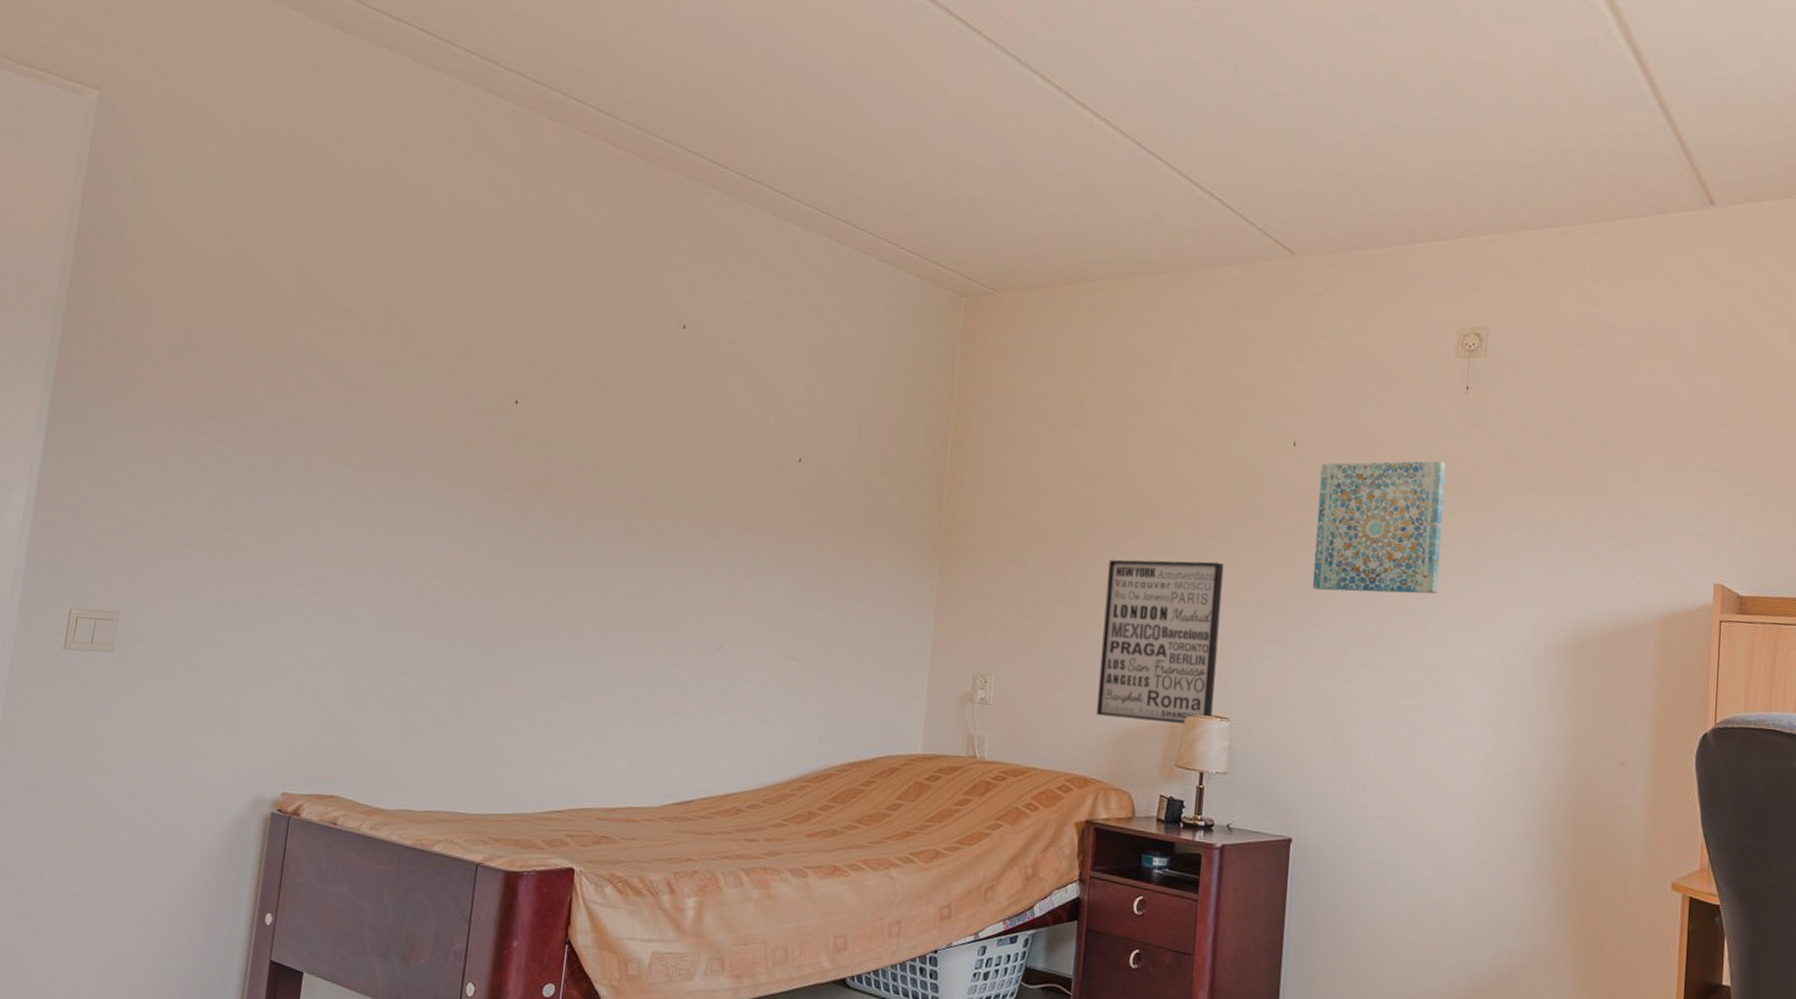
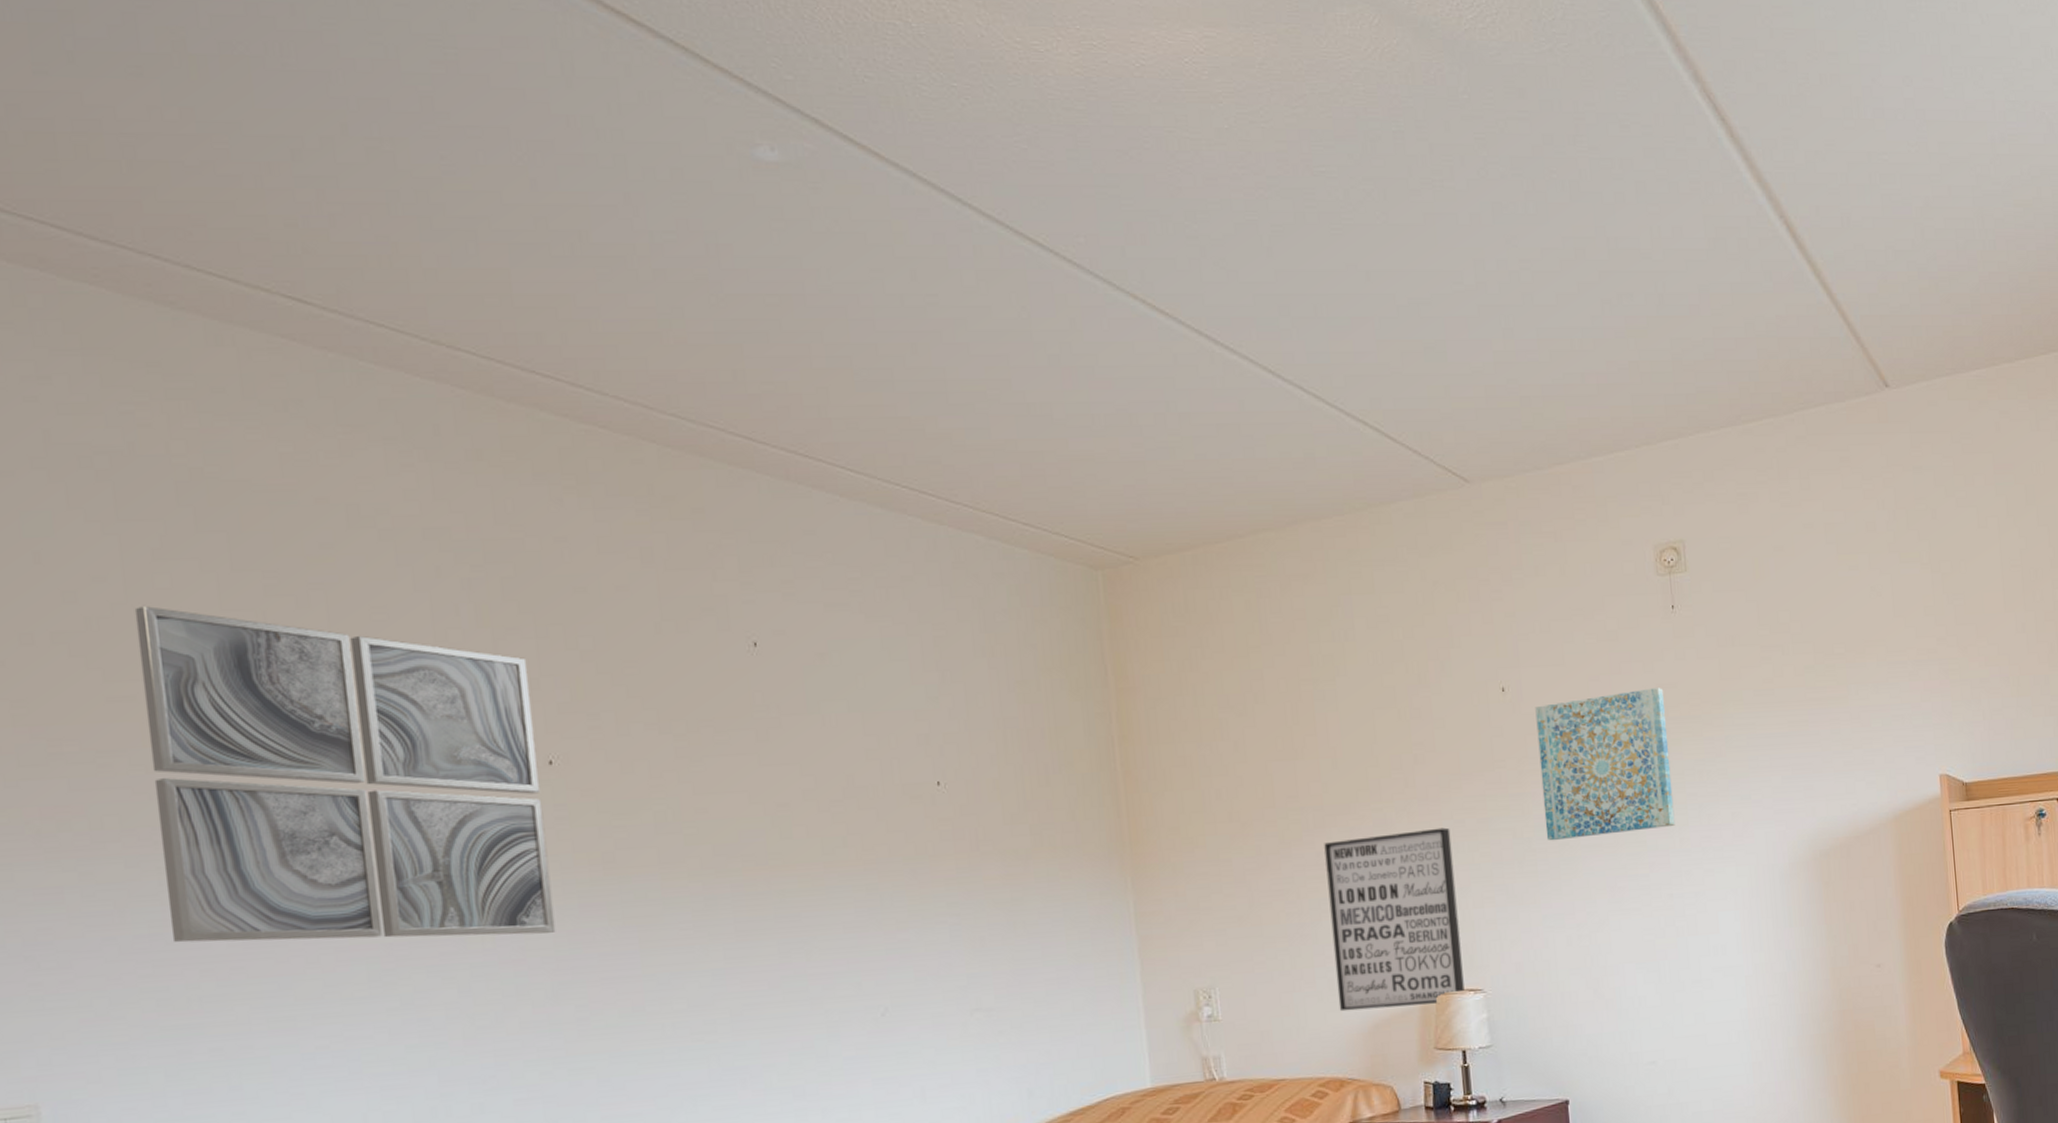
wall art: none [233,247,518,539] -> present [134,606,556,943]

